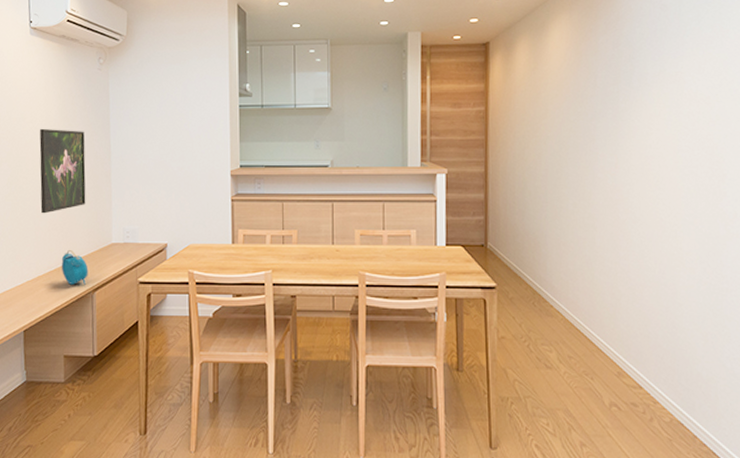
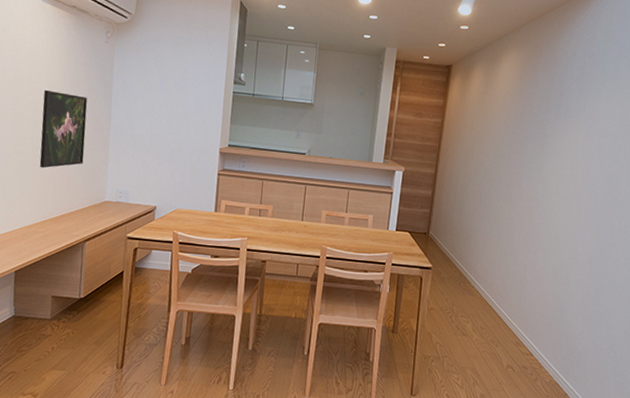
alarm clock: present [61,249,88,285] -> none [55,202,81,235]

